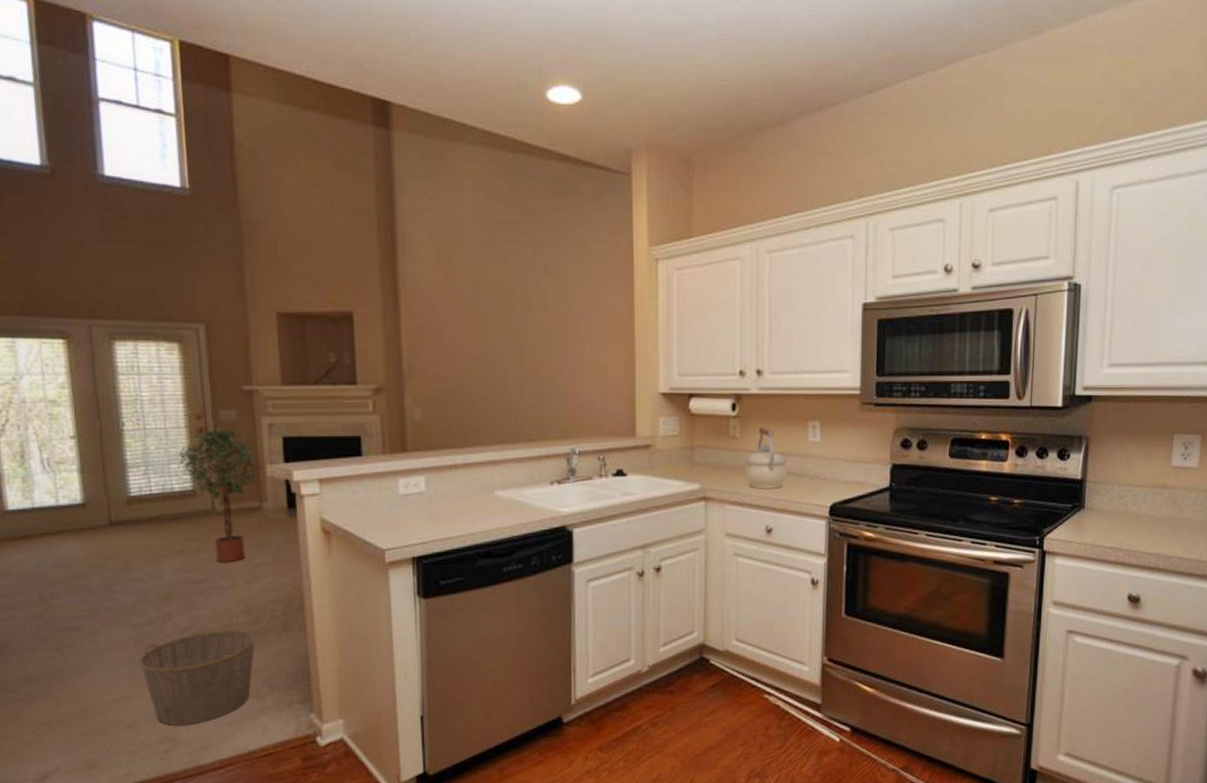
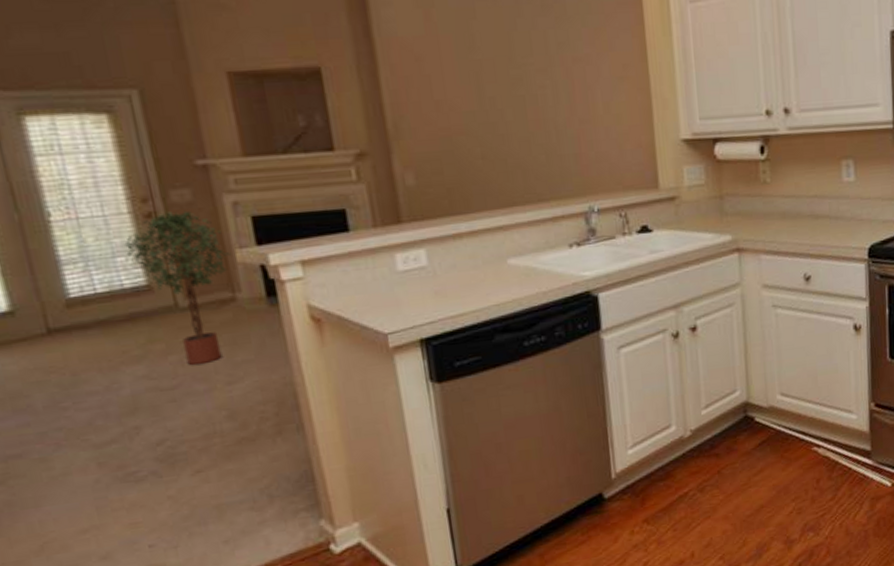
basket: present [138,630,256,727] -> none [105,437,247,552]
kettle: present [744,427,788,489] -> none [777,169,824,236]

